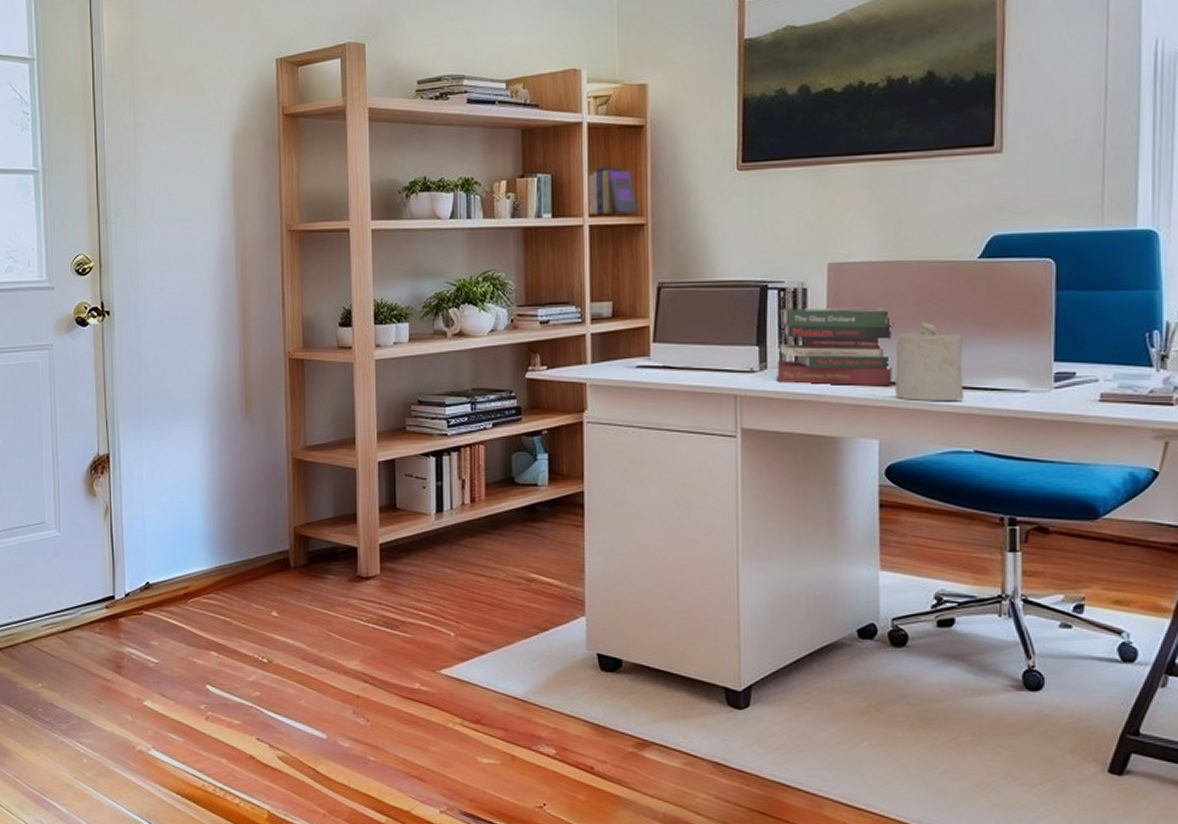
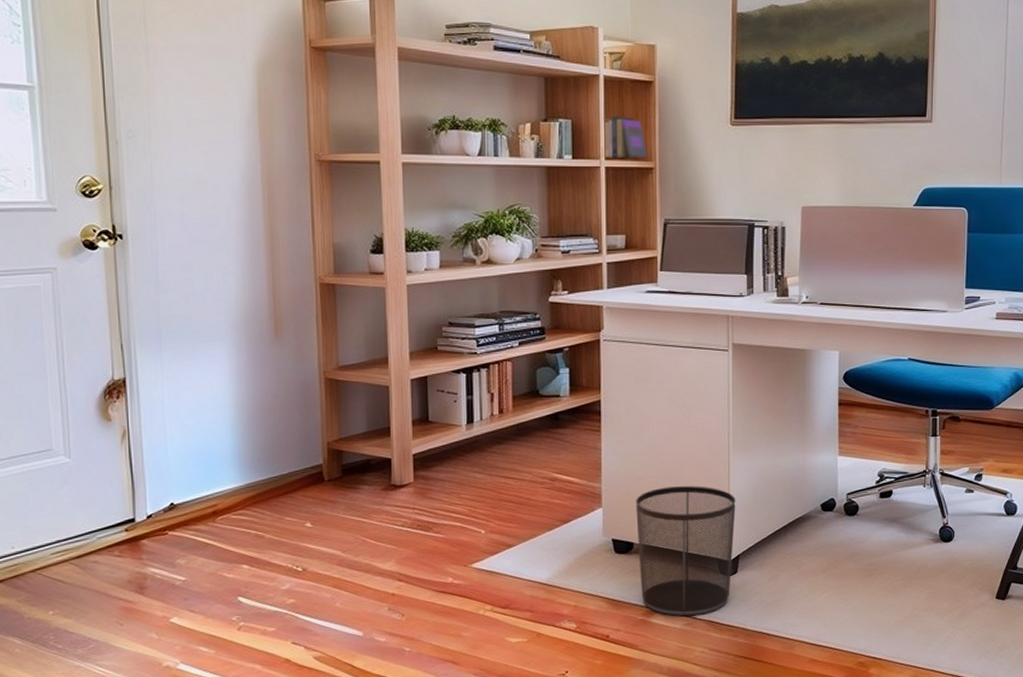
waste bin: none [625,596,747,755] -> present [636,486,736,617]
books: present [777,307,895,387] -> none [761,242,852,308]
candle: present [895,322,964,401] -> none [852,256,901,319]

